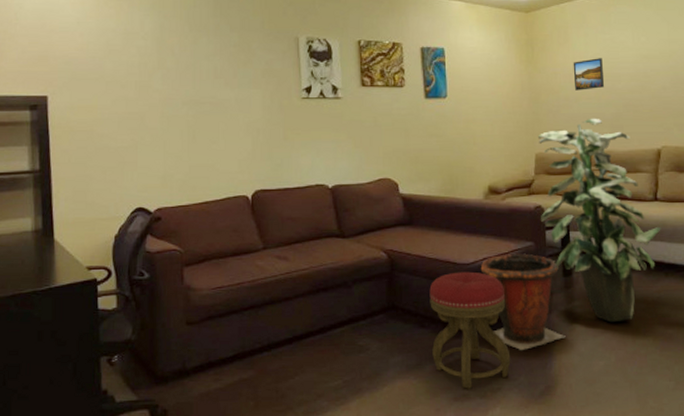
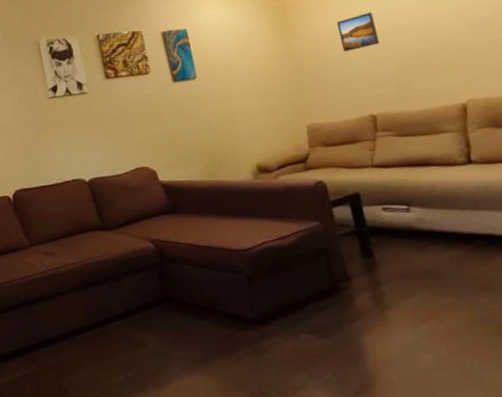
stool: present [429,271,511,389] -> none [205,257,313,387]
waste bin: present [480,253,566,350] -> none [260,234,377,343]
indoor plant: present [537,118,661,323] -> none [306,78,484,309]

